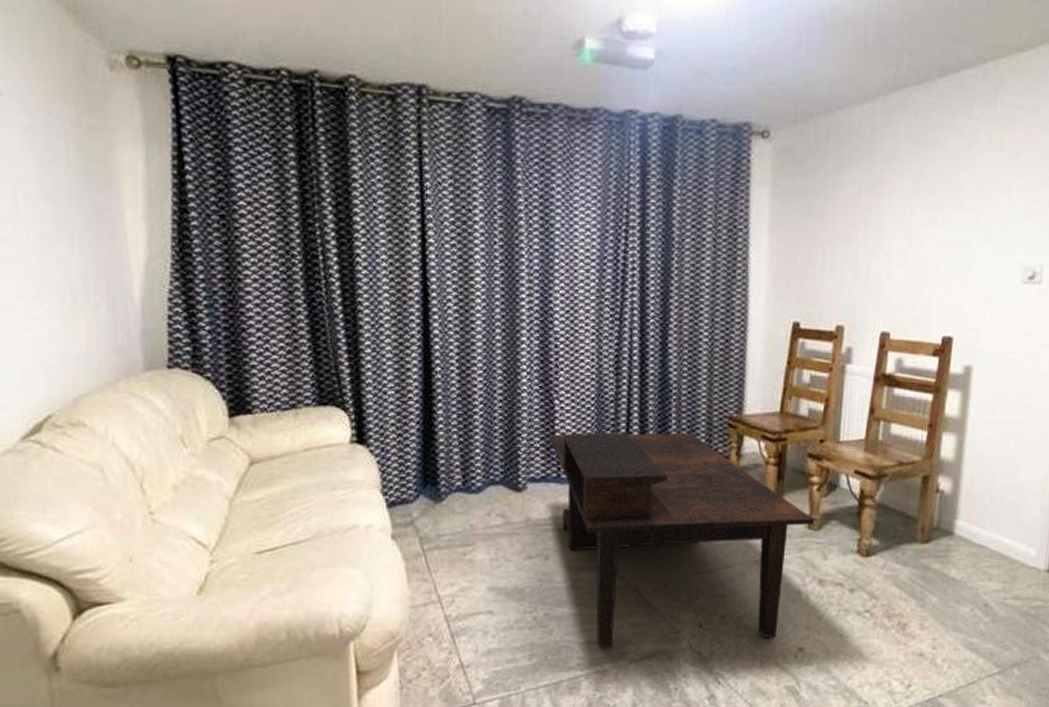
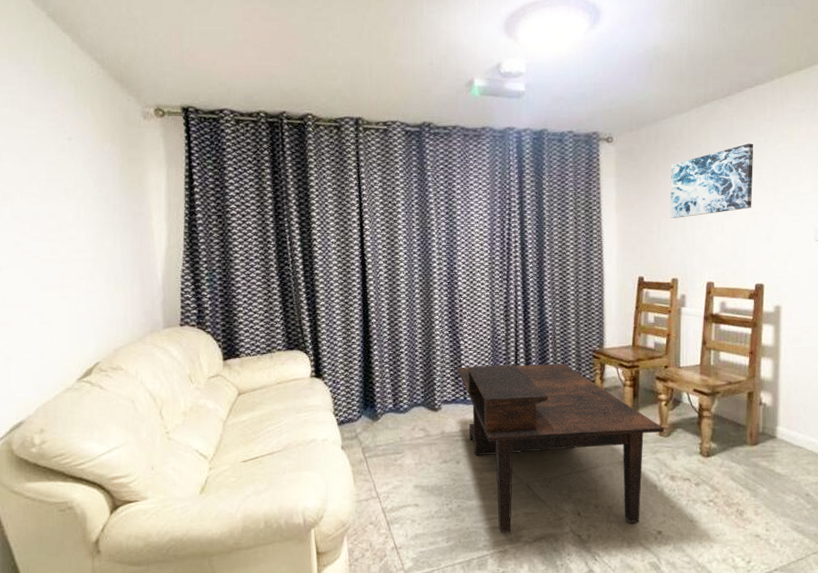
wall art: none [839,148,954,246] -> present [670,143,754,218]

